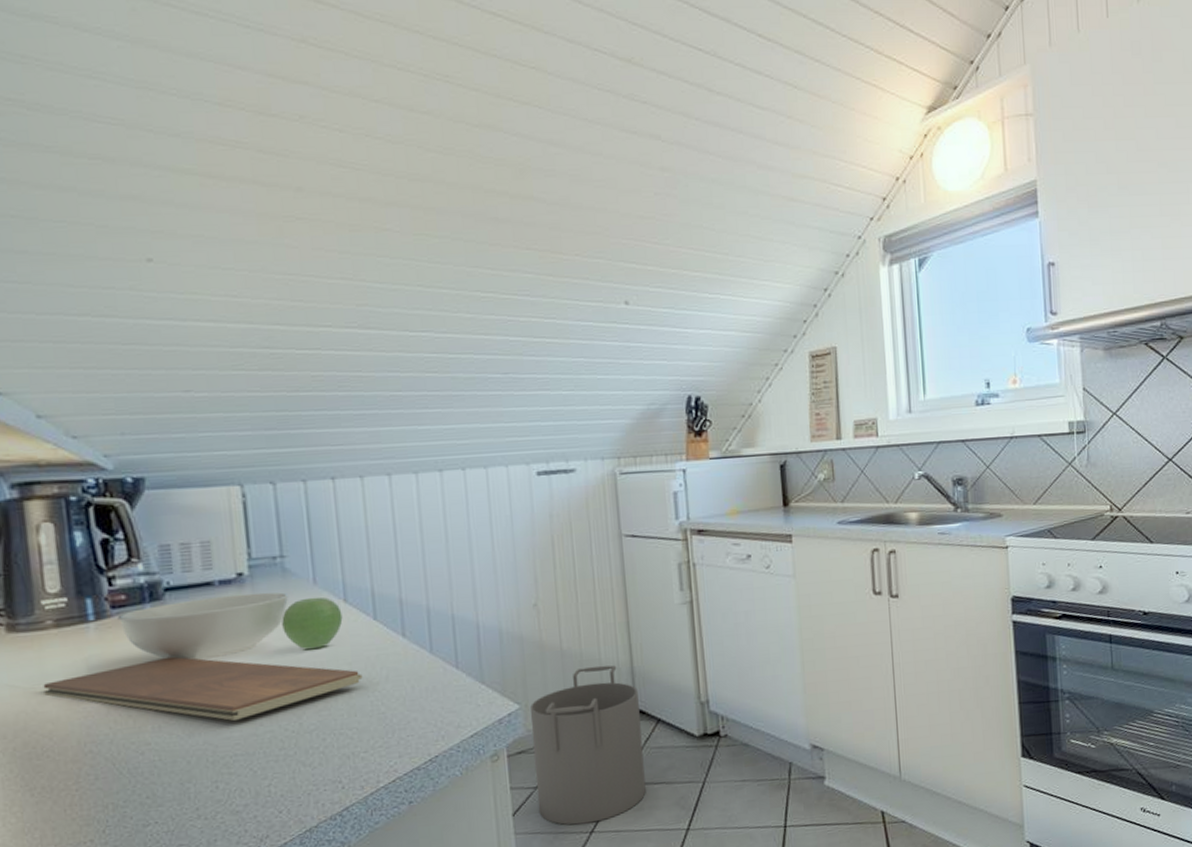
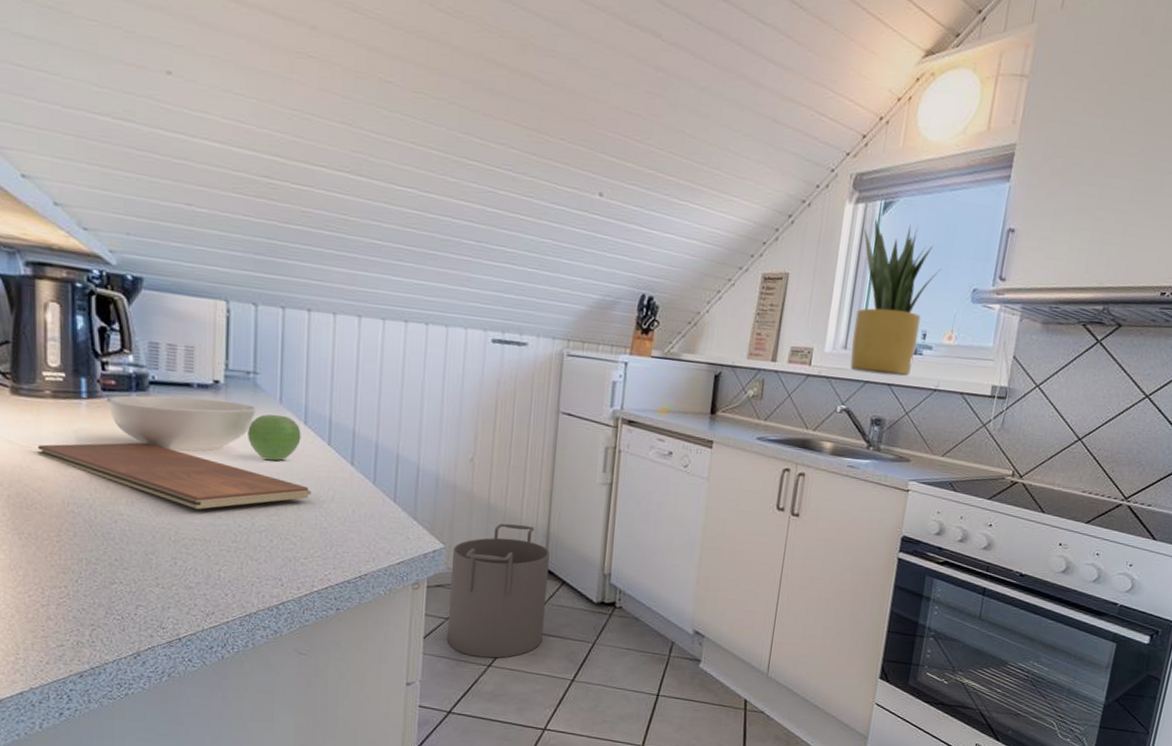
planter: none [903,277,990,434] -> present [850,219,941,377]

